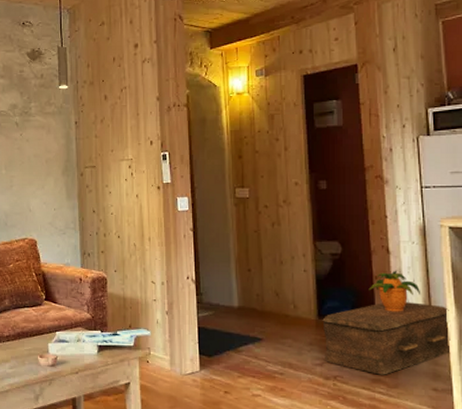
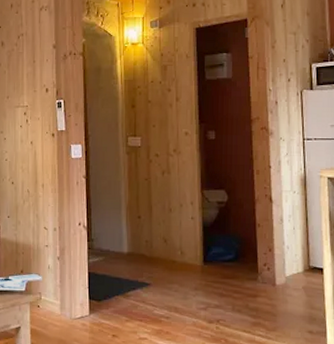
storage box: present [322,302,451,375] -> none [207,249,326,319]
potted plant: present [368,270,421,312] -> none [252,218,301,259]

